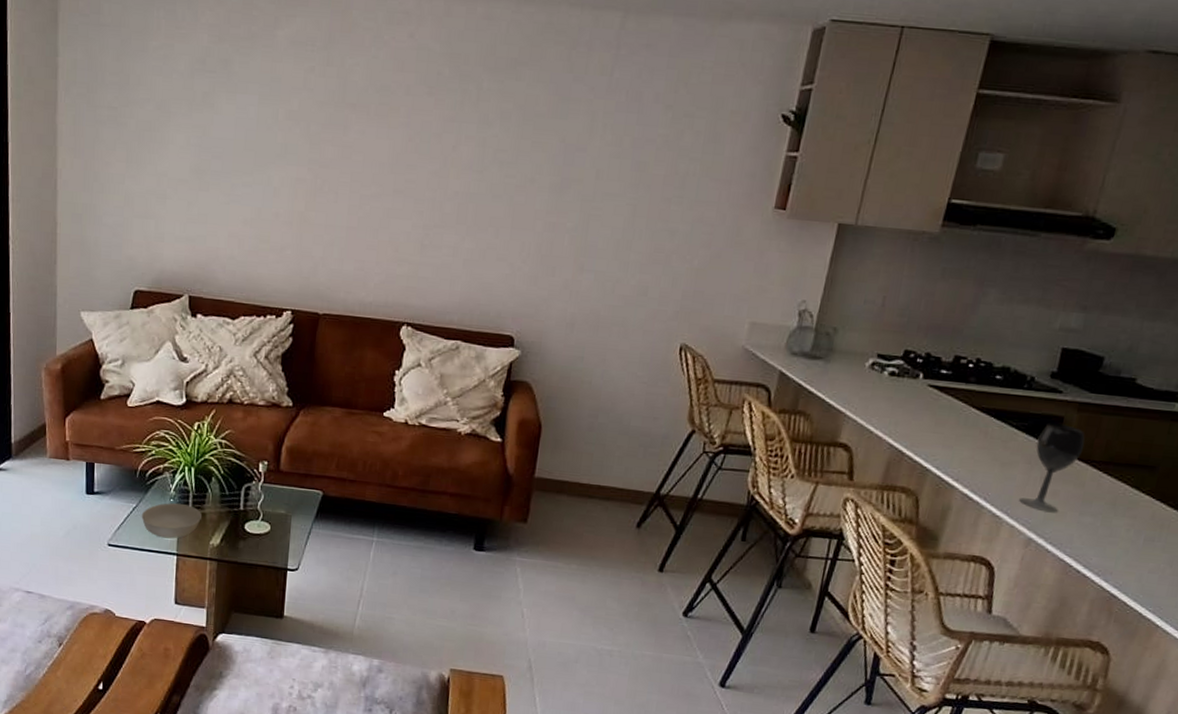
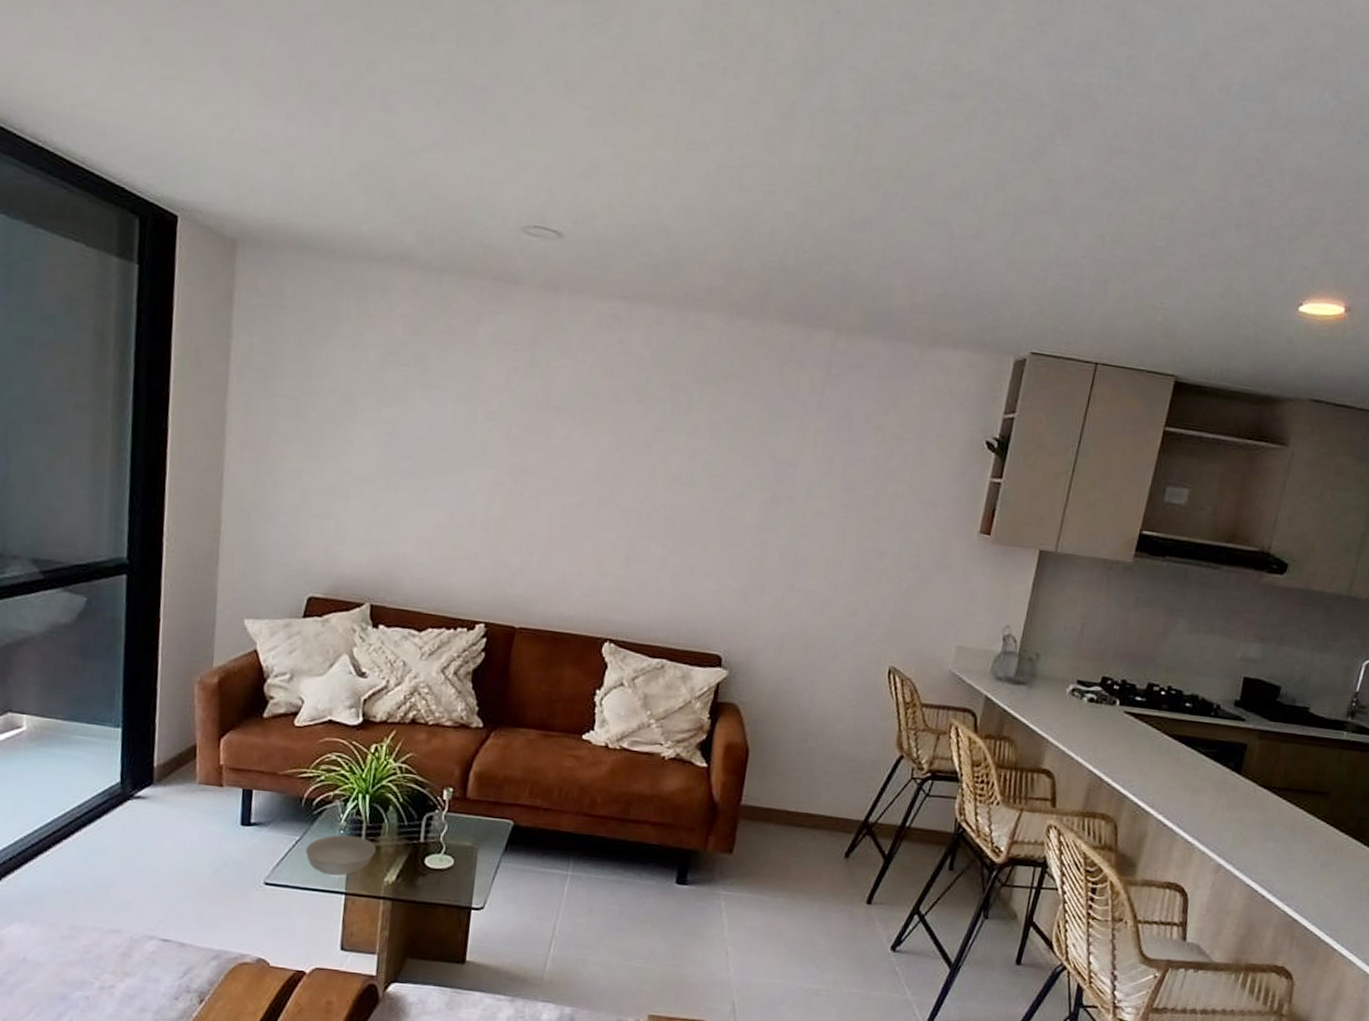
wine glass: present [1018,423,1085,513] -> none [1208,750,1266,839]

